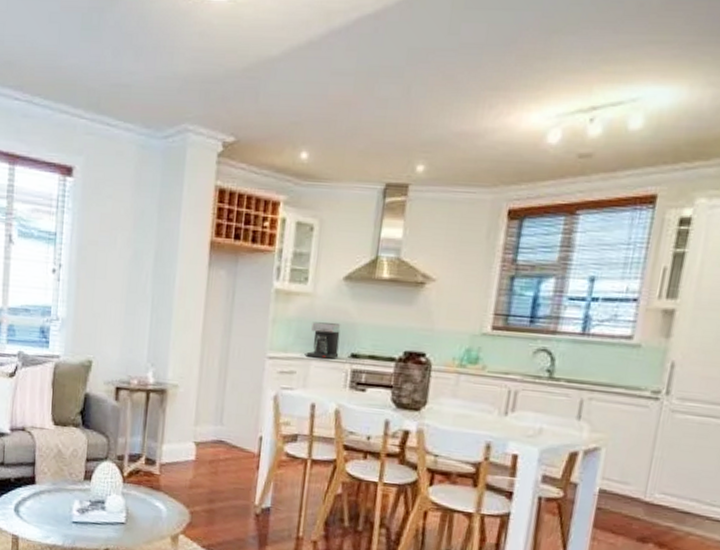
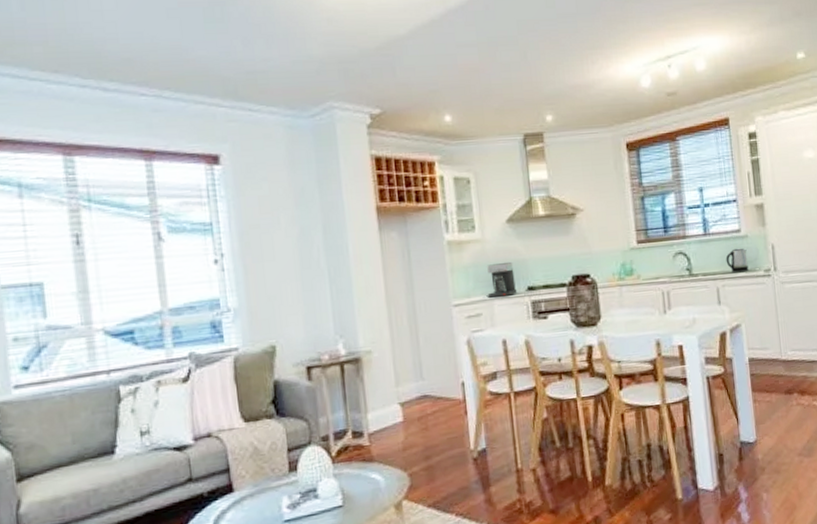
kettle: none [601,357,635,389] -> present [726,248,749,273]

